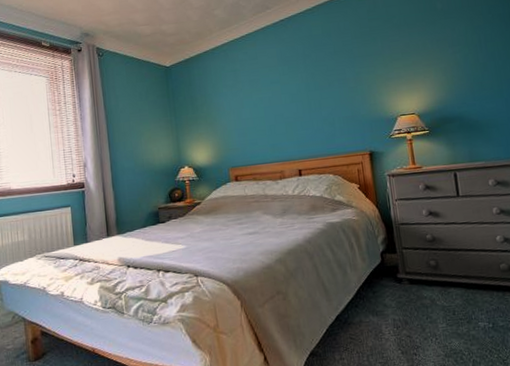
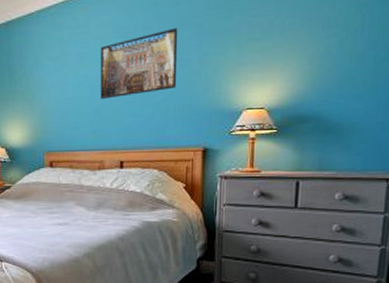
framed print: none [269,54,339,117] -> present [100,27,178,99]

